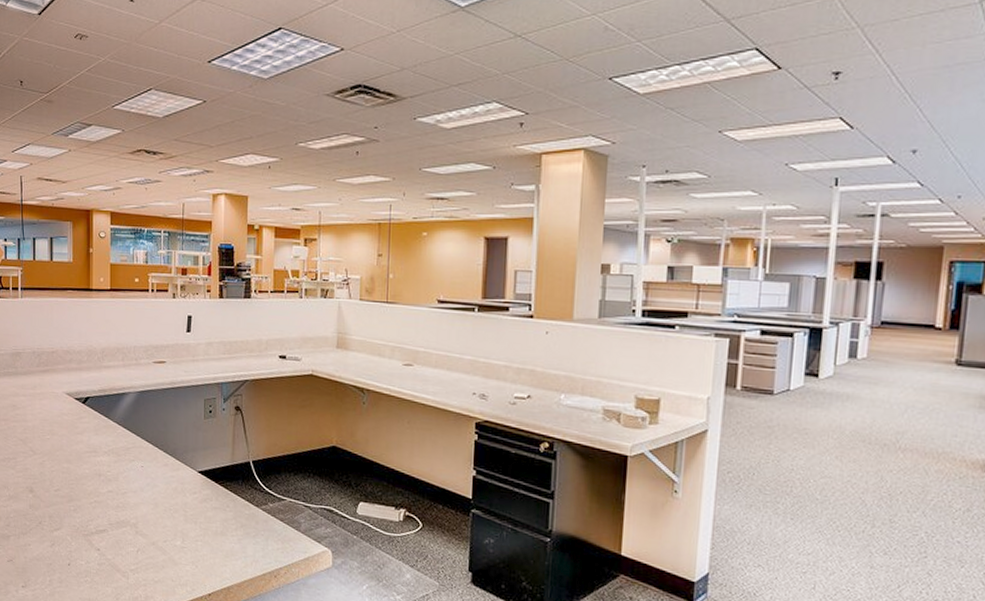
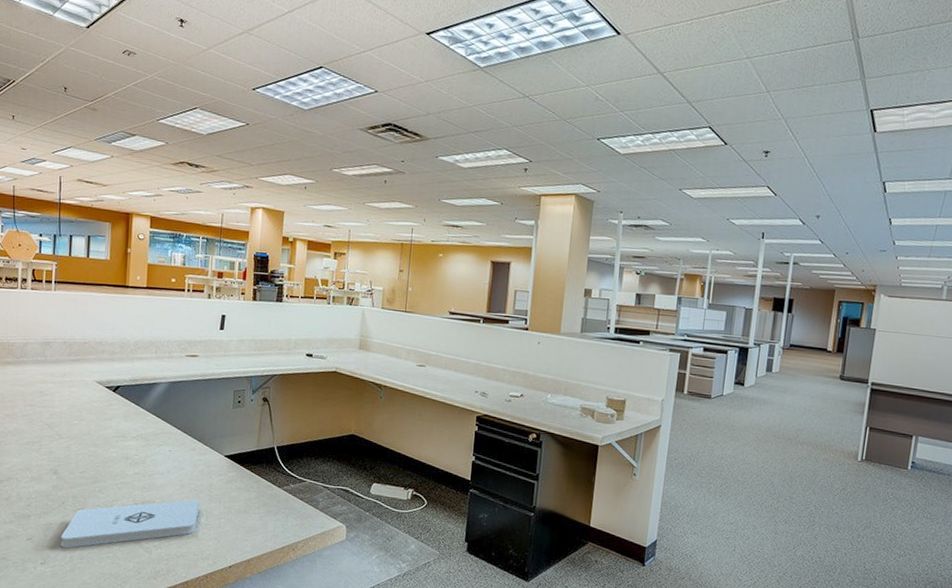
notepad: none [40,519,175,571] -> present [61,499,200,548]

